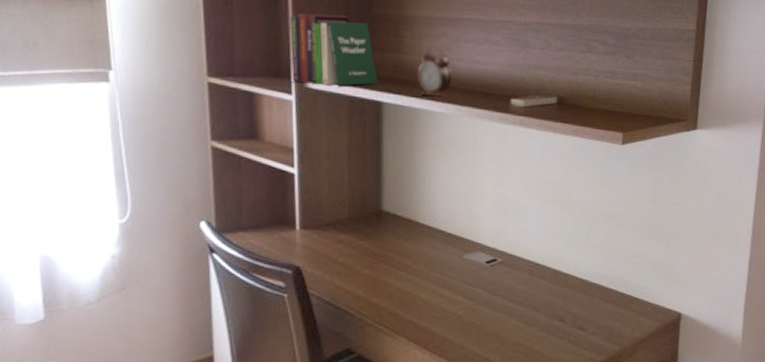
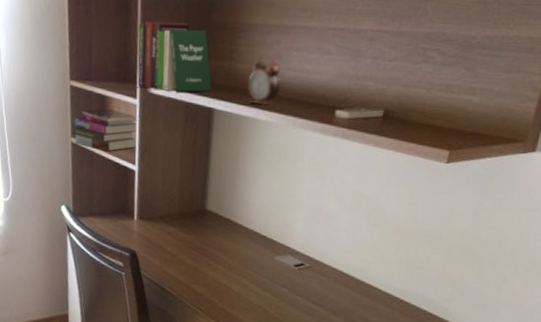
books: none [212,107,295,155] -> present [72,109,138,152]

